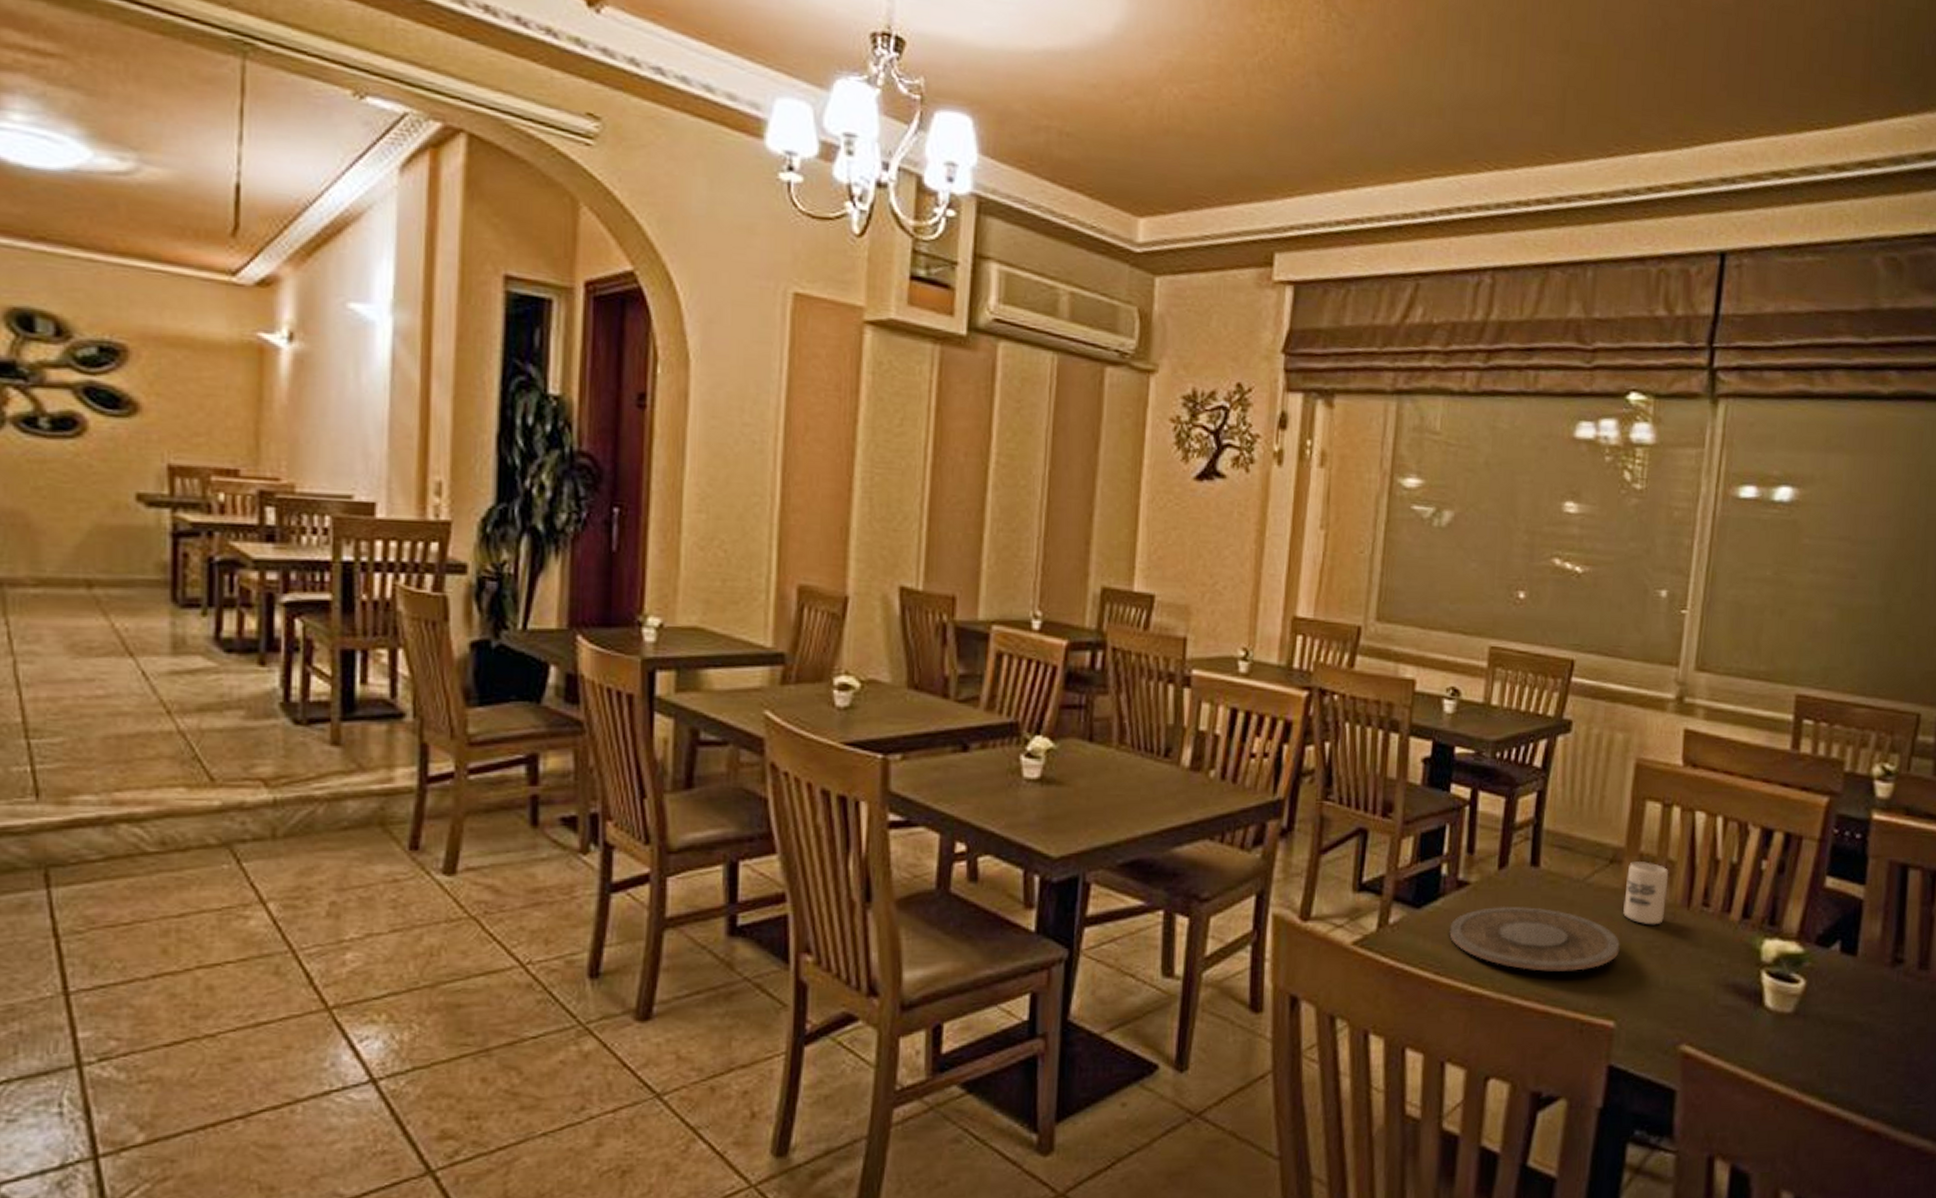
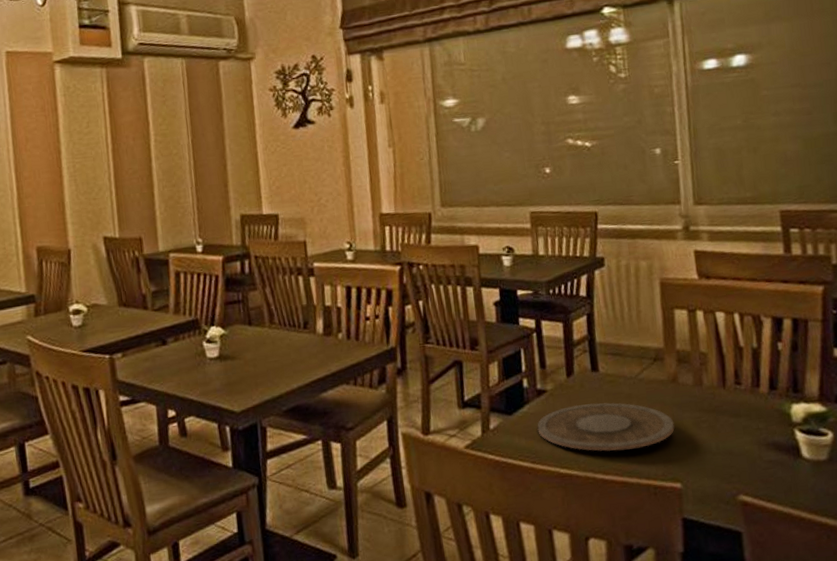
cup: present [1623,861,1669,925] -> none [669,356,706,405]

